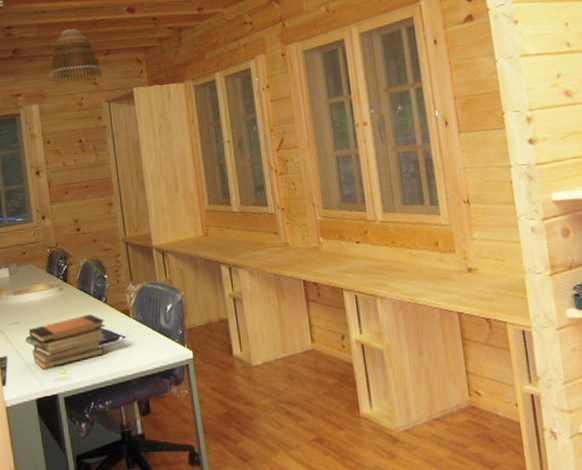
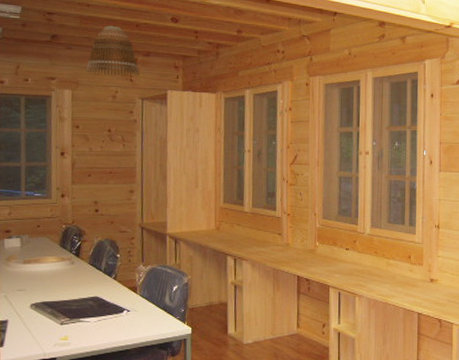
book stack: present [28,313,107,371] -> none [33,287,112,335]

